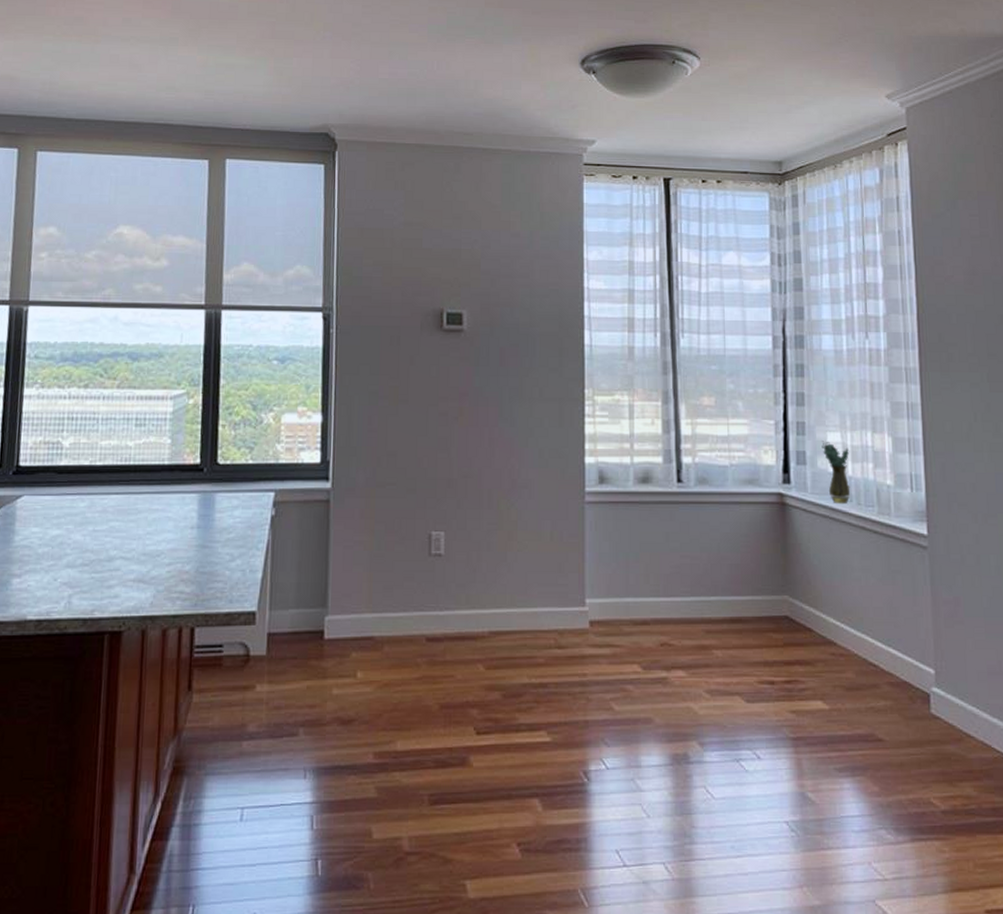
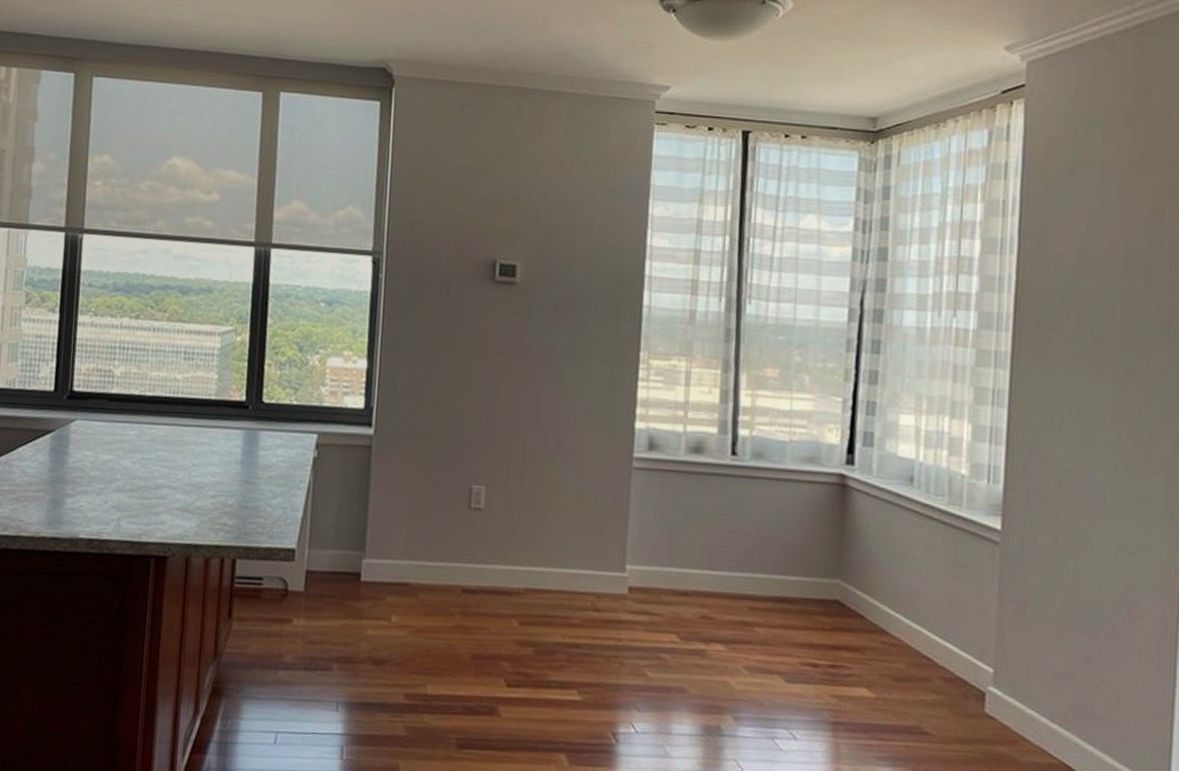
vase: present [821,441,851,505] -> none [892,423,924,491]

